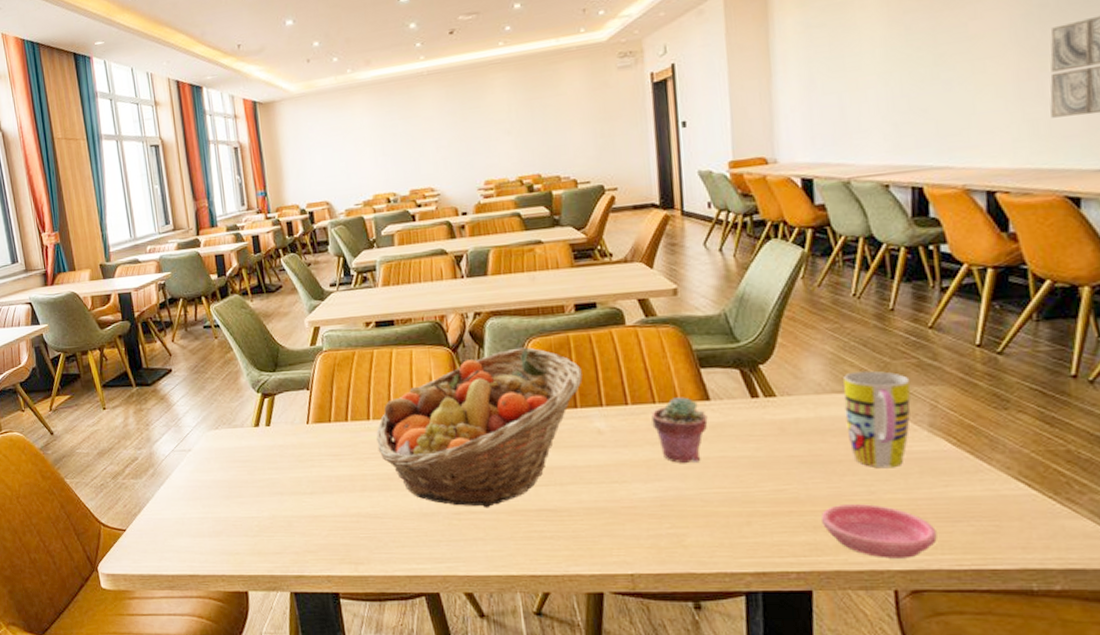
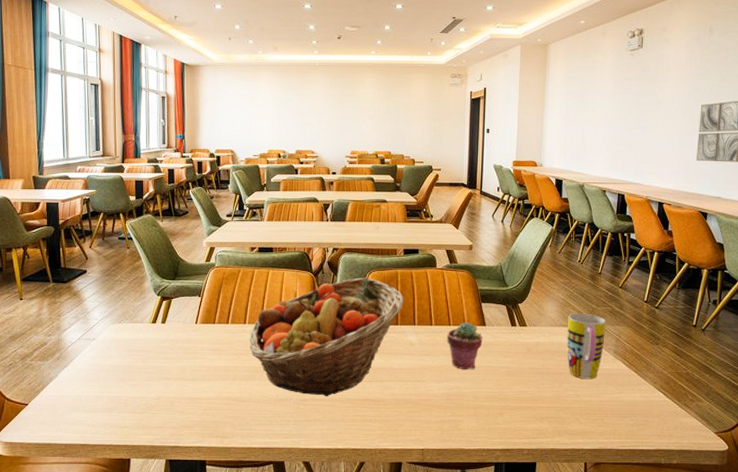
saucer: present [821,503,937,559] -> none [547,402,612,441]

